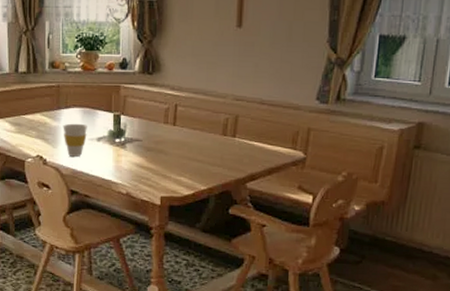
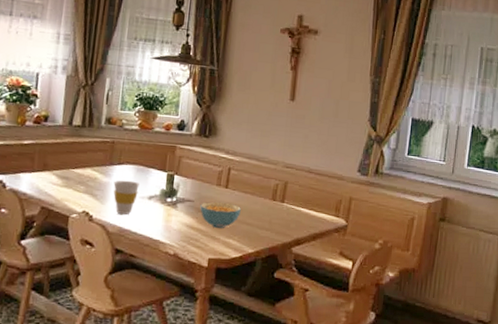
cereal bowl: none [149,140,190,166] -> present [200,201,241,228]

